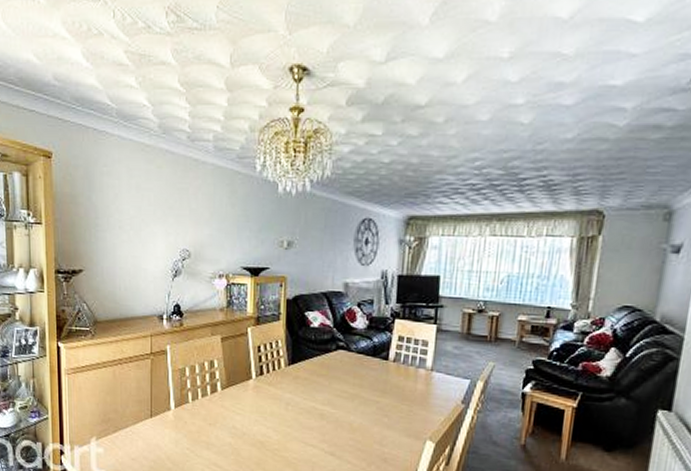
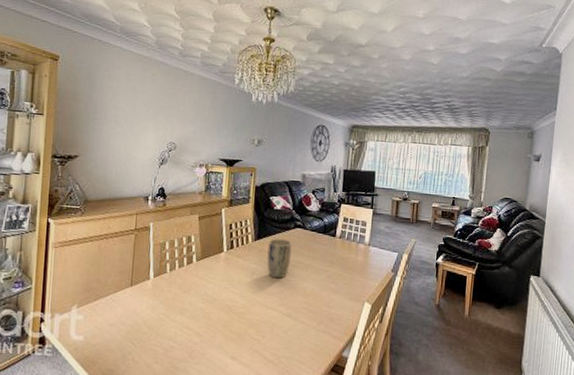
plant pot: none [304,363,334,411] -> present [267,239,292,279]

